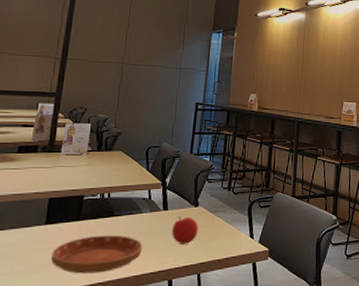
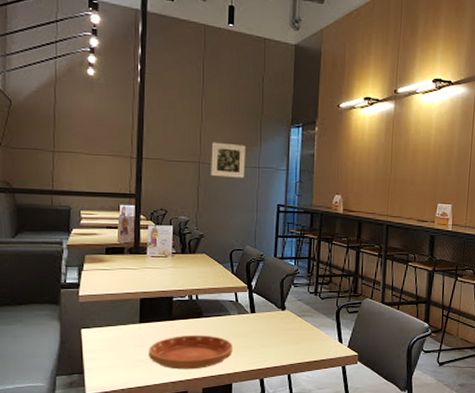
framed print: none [133,45,170,78] -> present [211,142,246,178]
fruit: present [172,216,199,244] -> none [261,319,287,346]

